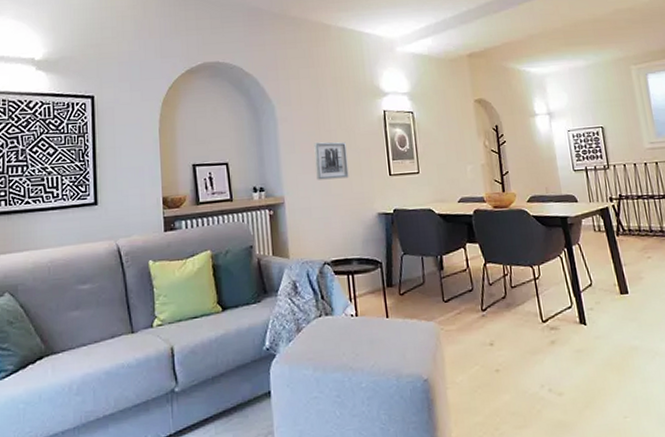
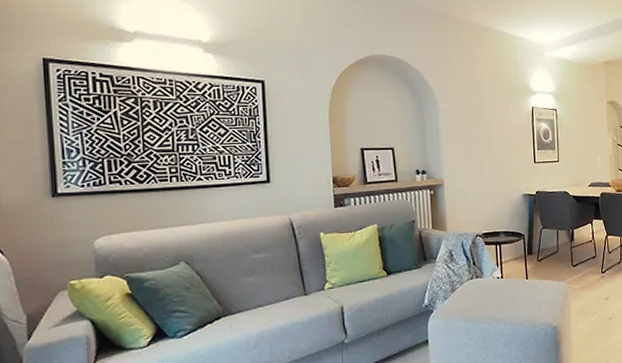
wall art: present [314,142,349,180] -> none [471,132,500,165]

